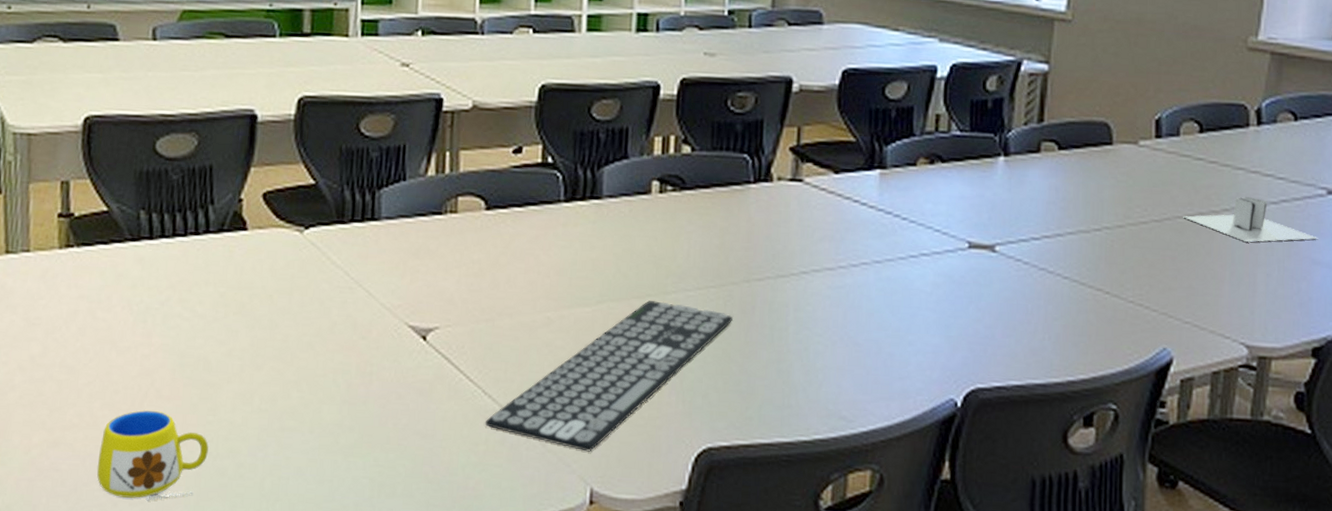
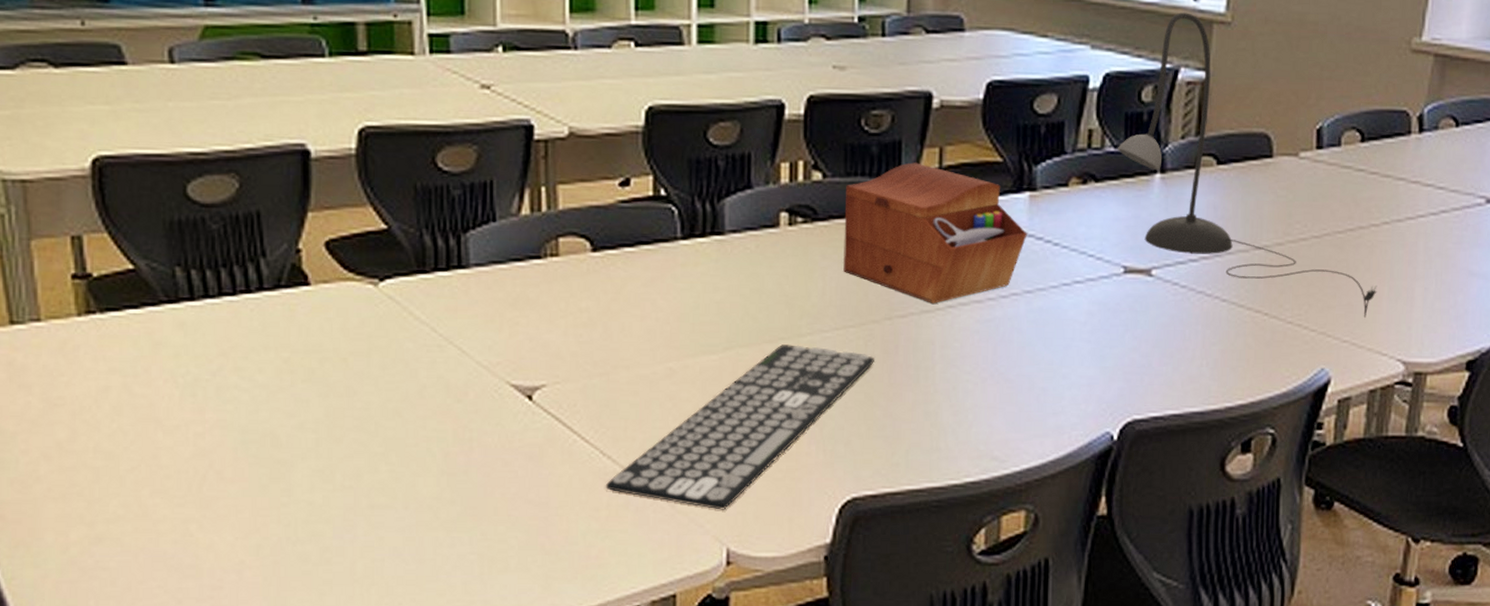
mug: present [97,410,209,501] -> none [153,496,286,596]
sewing box: none [707,140,877,269] -> present [843,162,1027,304]
desk lamp: none [963,10,1219,300] -> present [1117,12,1377,318]
video game console: present [1183,196,1318,242] -> none [1343,208,1476,255]

